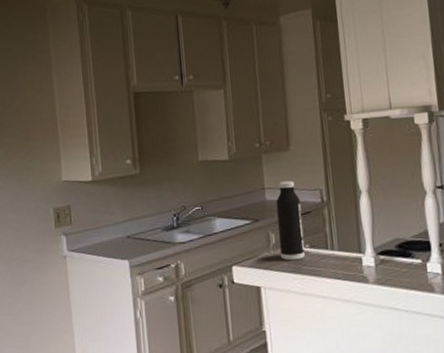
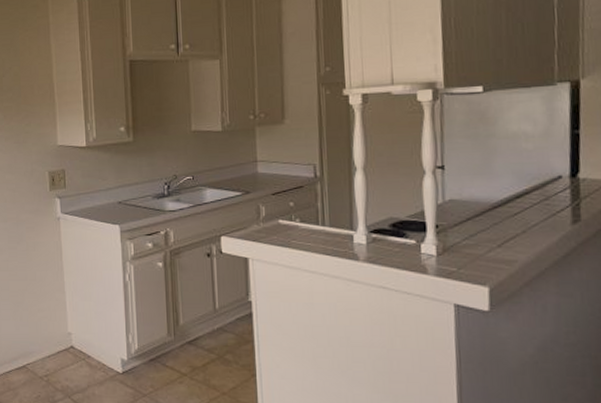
water bottle: present [276,181,305,261] -> none [268,154,295,234]

